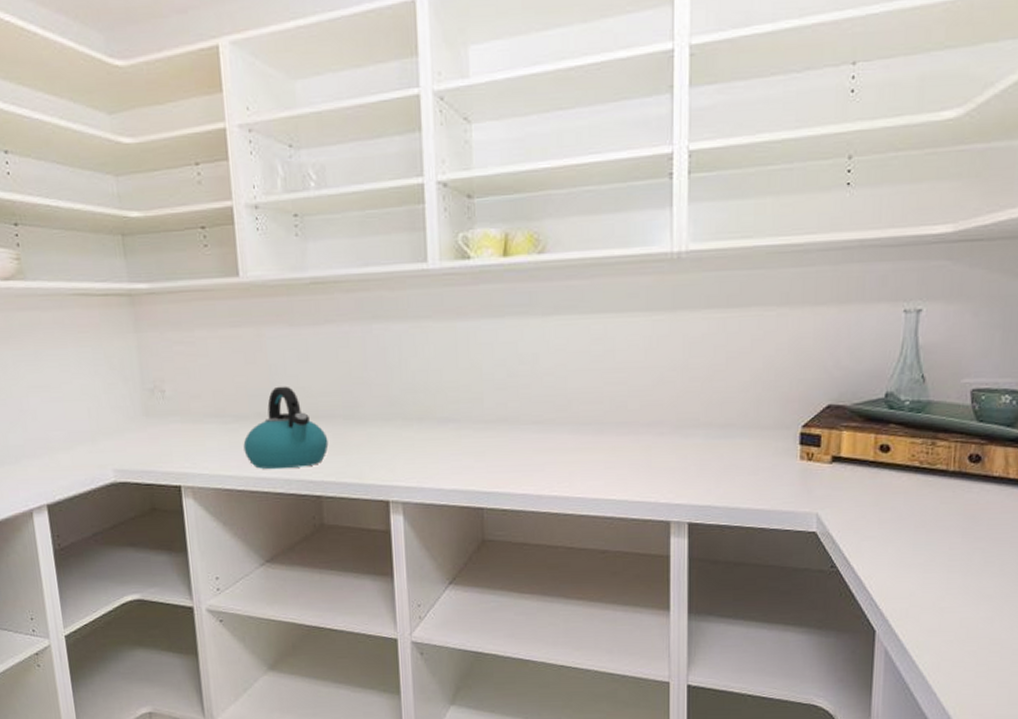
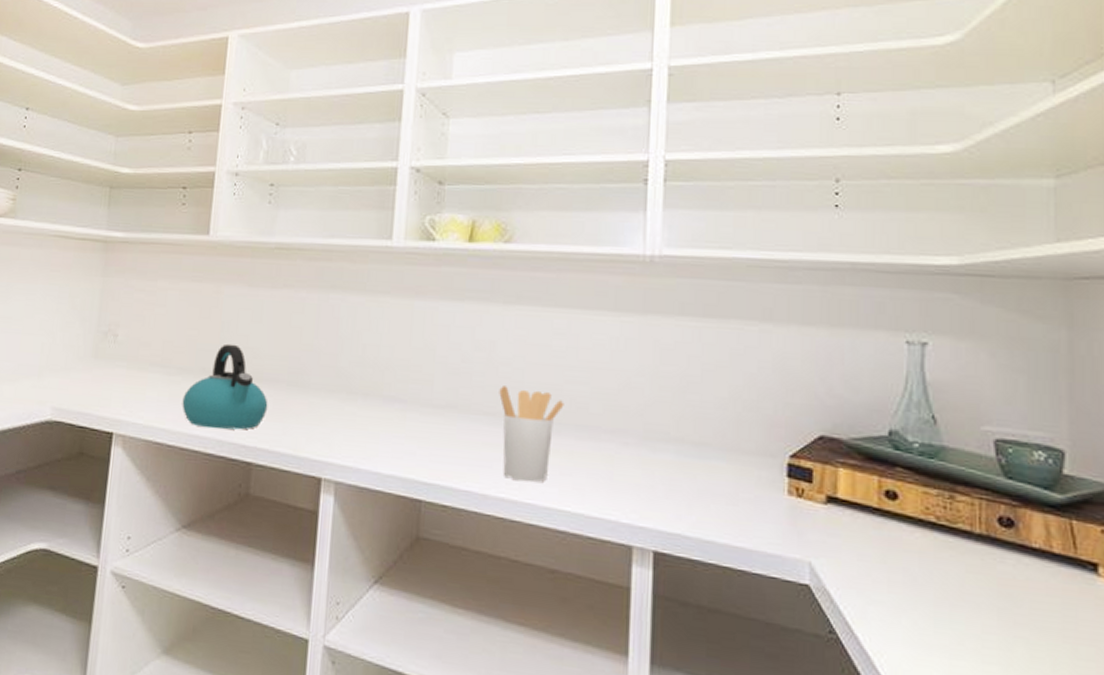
utensil holder: none [545,394,605,479] -> present [499,386,564,483]

